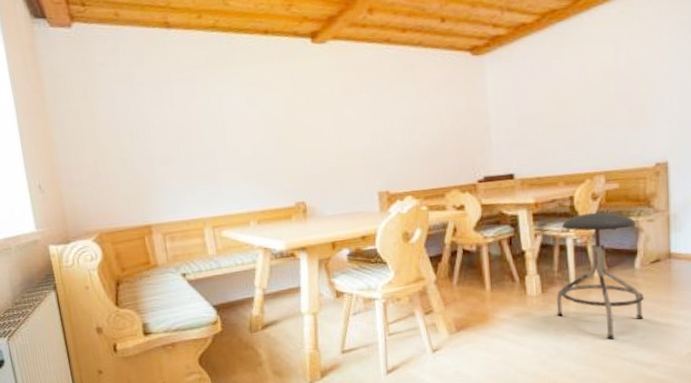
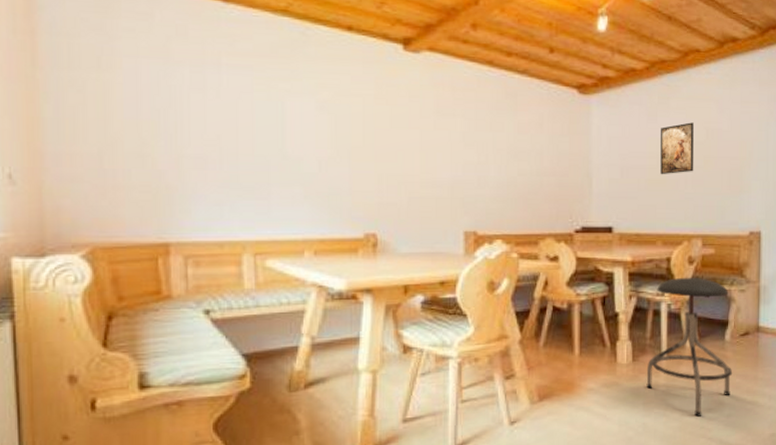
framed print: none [556,65,593,120] -> present [660,122,694,175]

